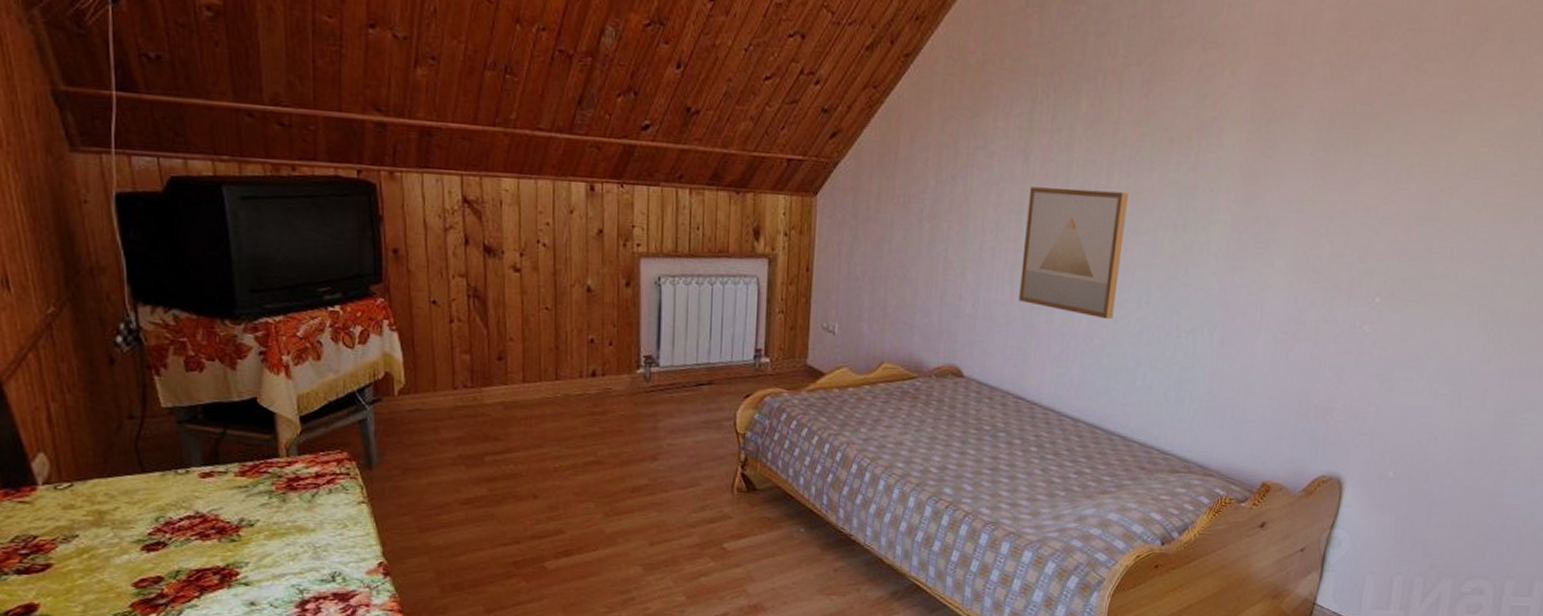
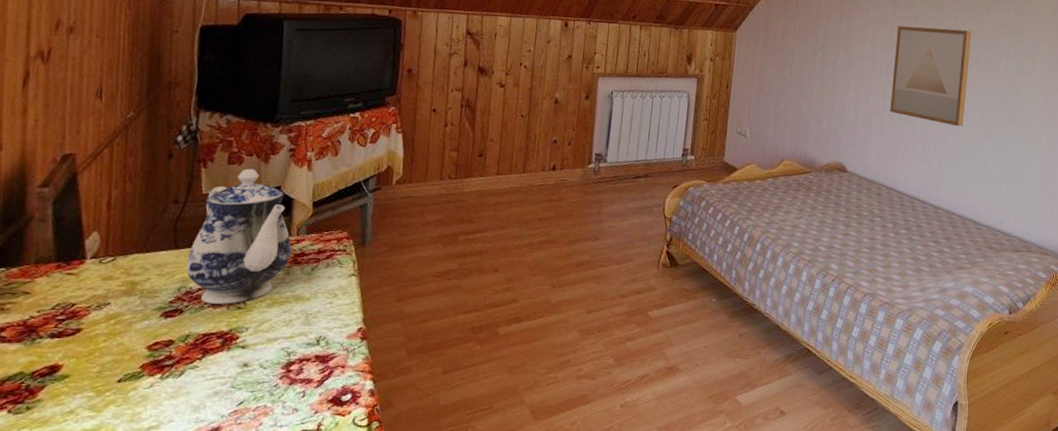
teapot: none [159,376,284,536] -> present [186,168,292,304]

